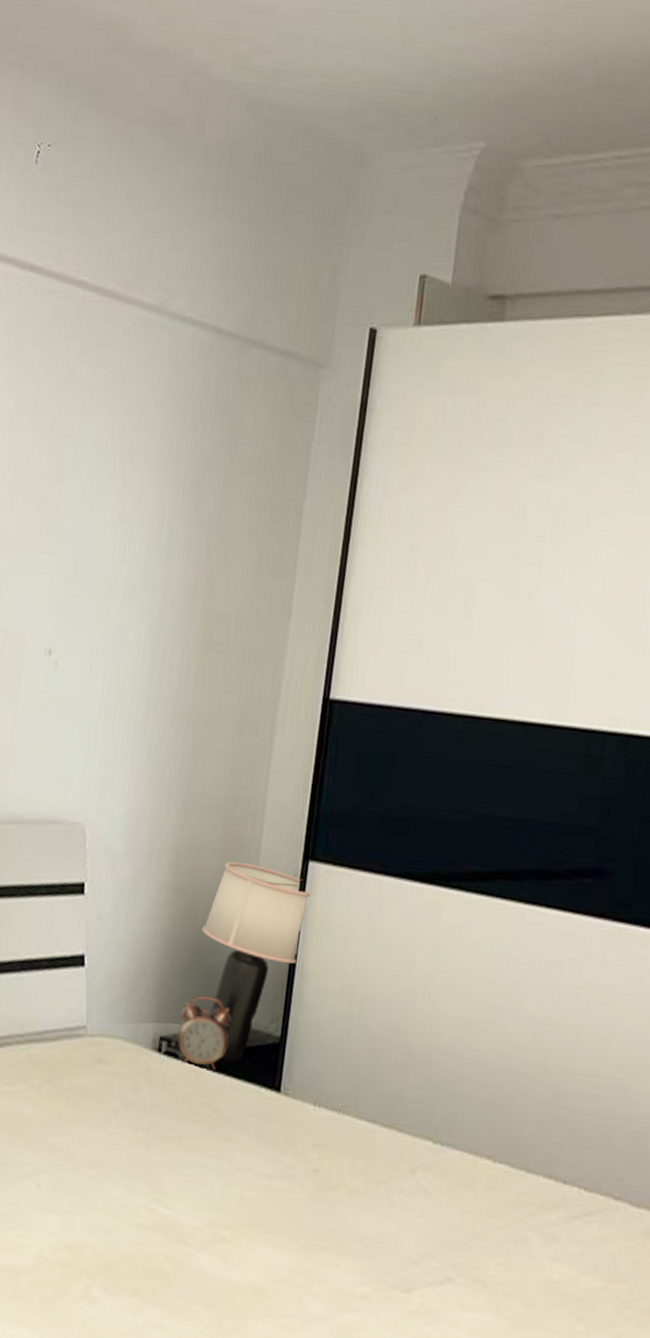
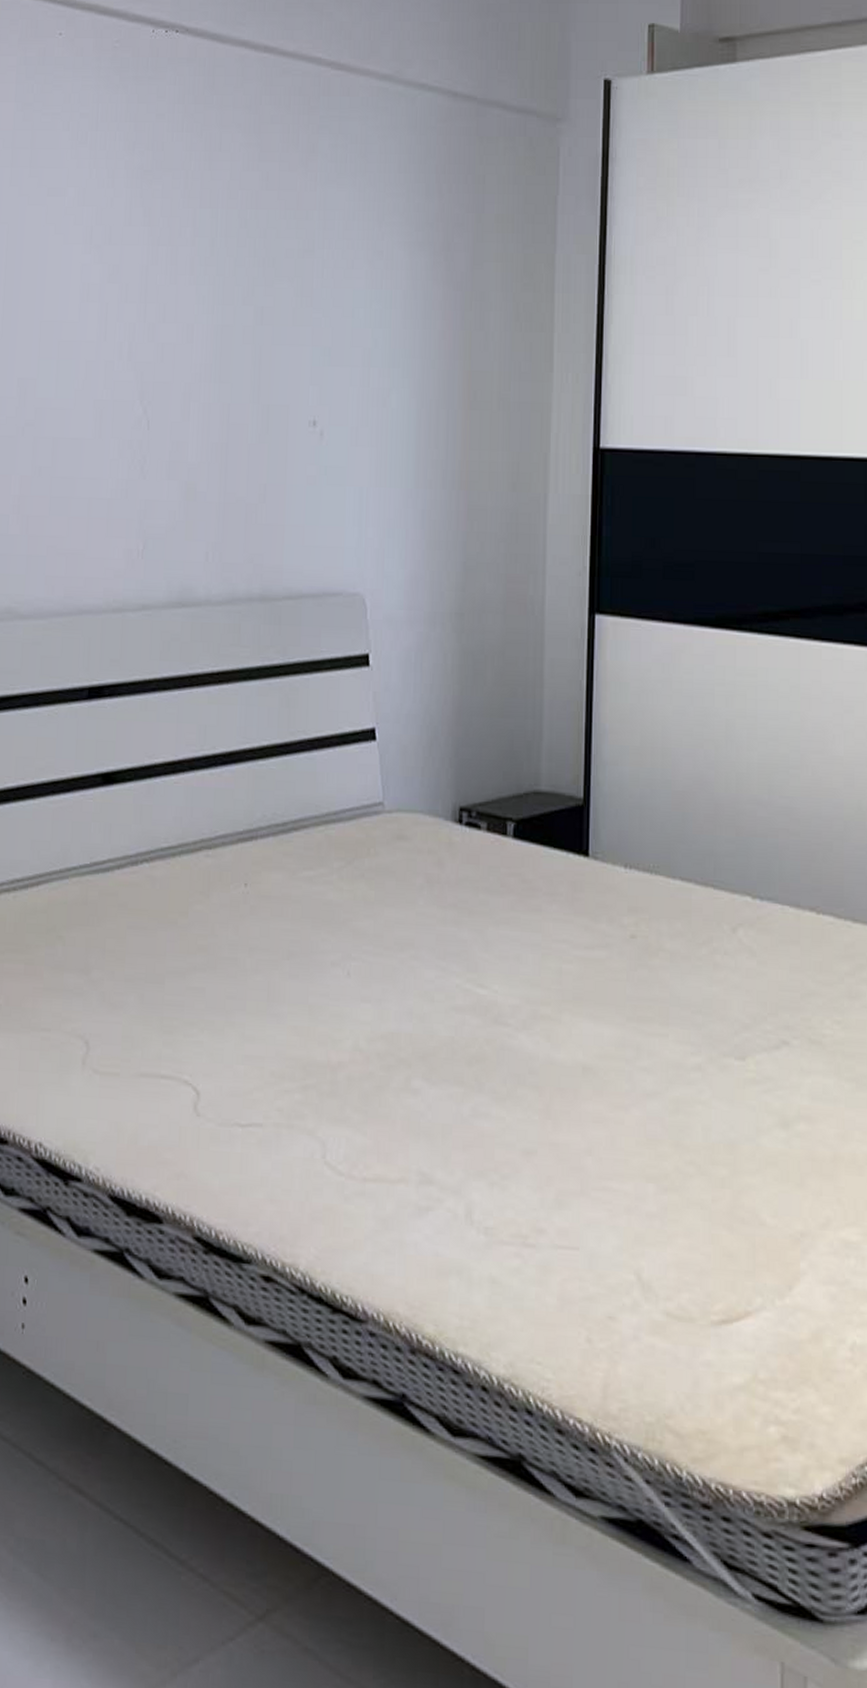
alarm clock: present [176,996,232,1070] -> none [477,761,531,838]
table lamp: present [202,861,311,1062] -> none [493,620,600,828]

